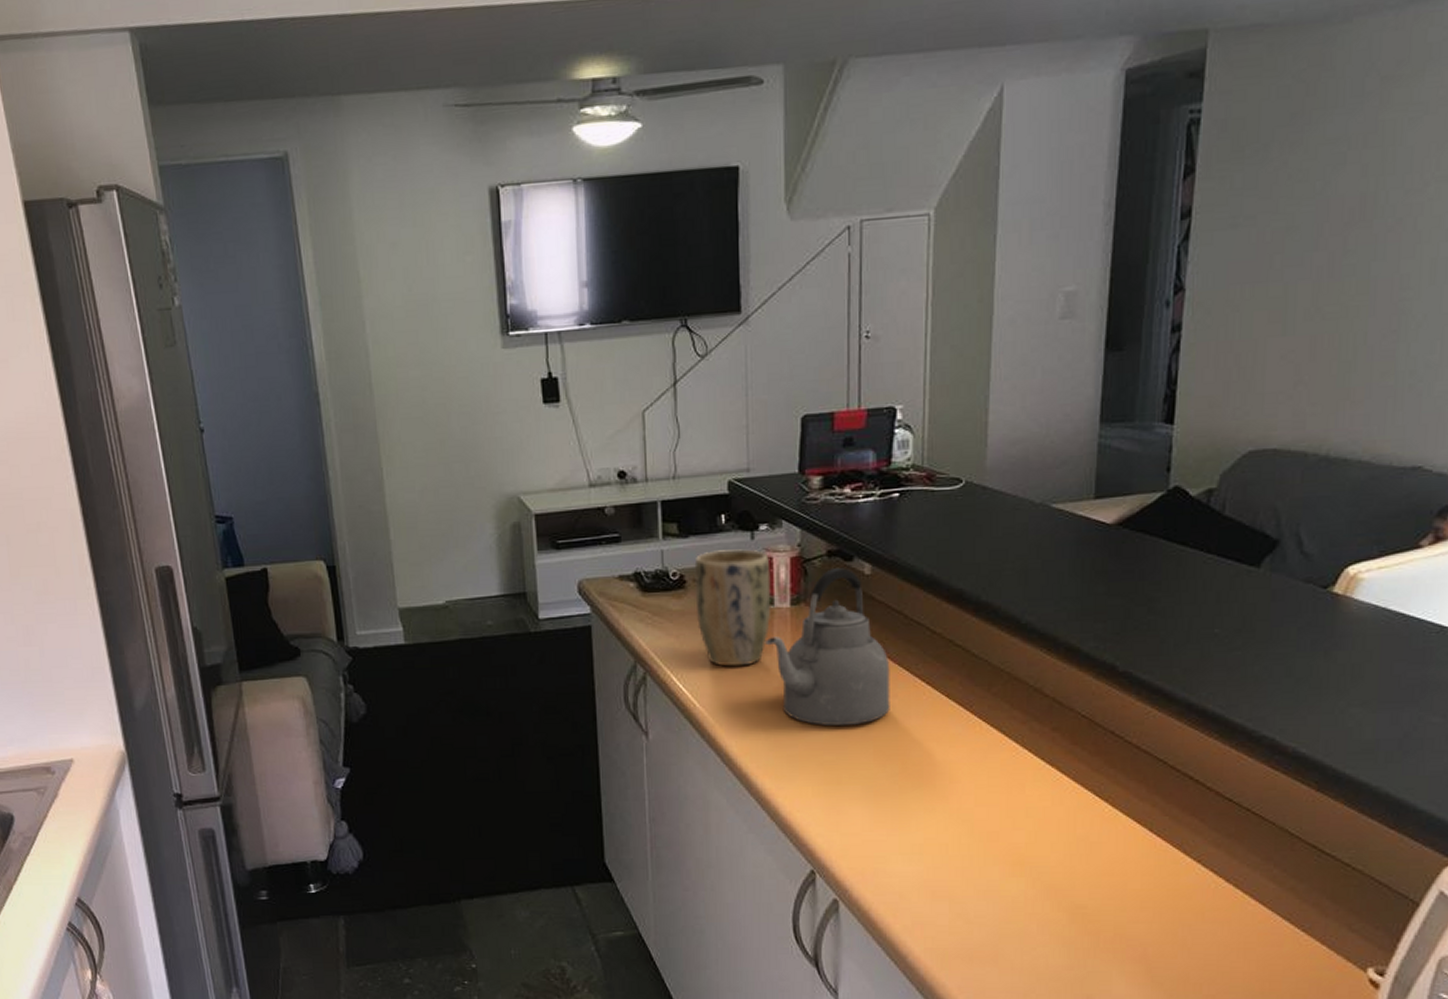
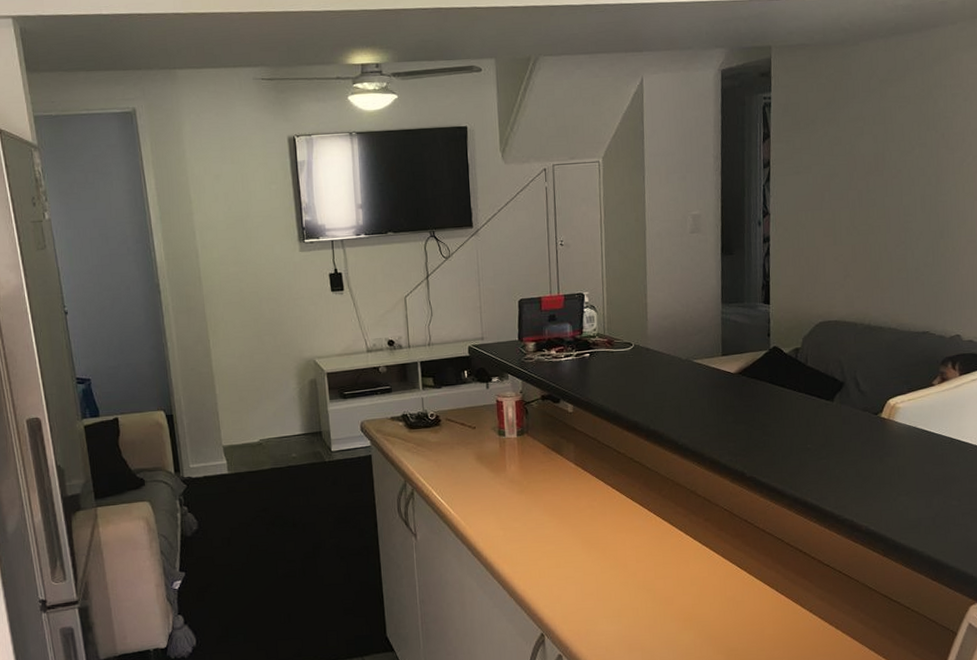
plant pot: present [694,549,771,667] -> none [446,395,503,483]
kettle: present [764,568,890,727] -> none [499,408,592,524]

